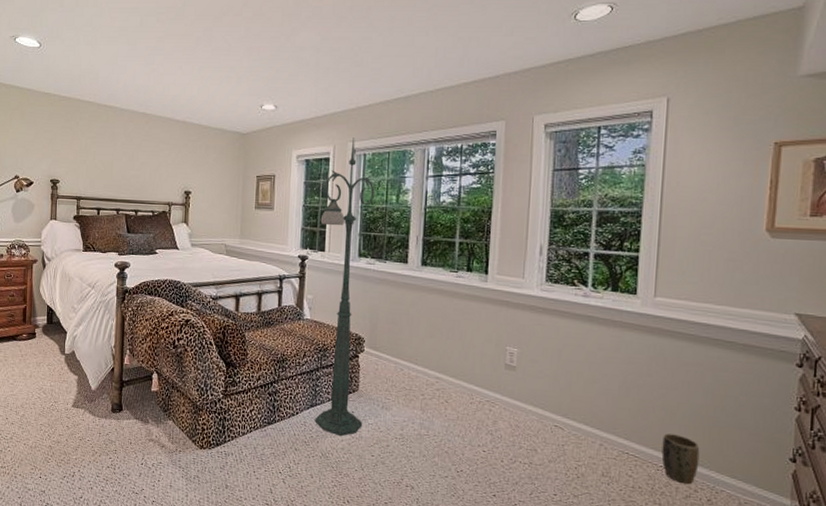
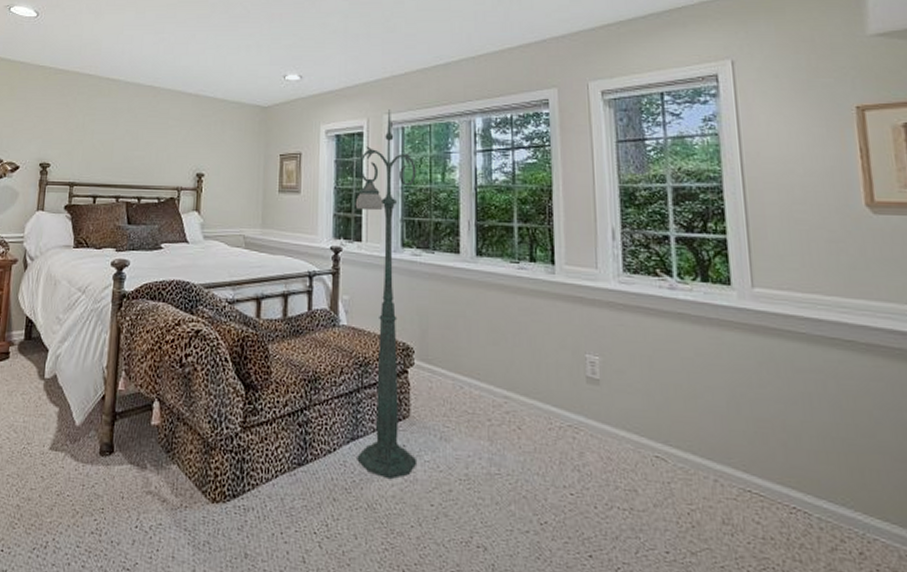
plant pot: present [661,433,700,485] -> none [790,463,841,533]

